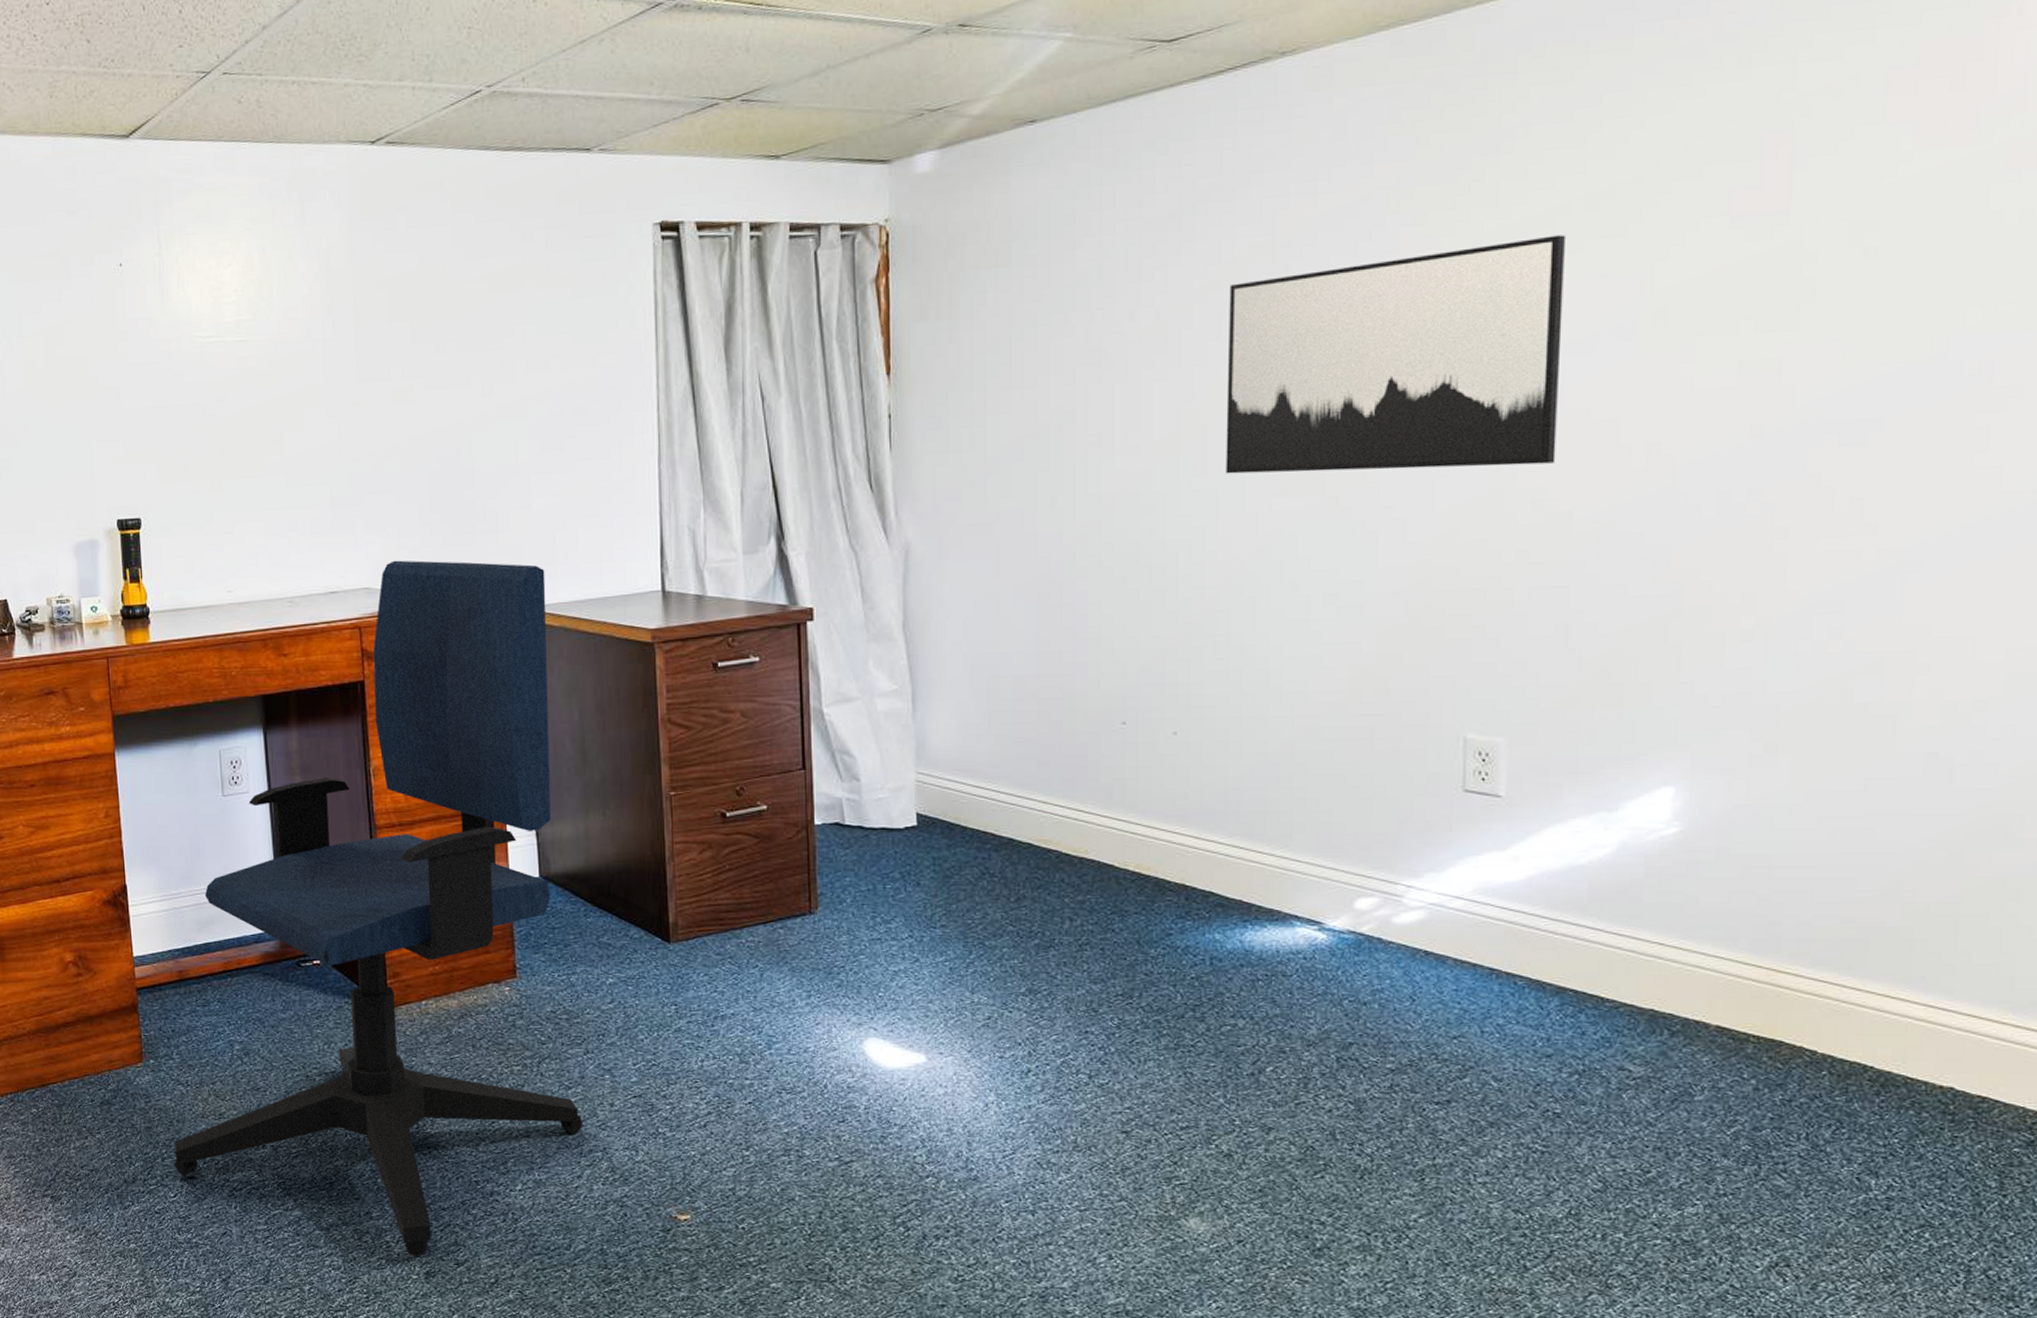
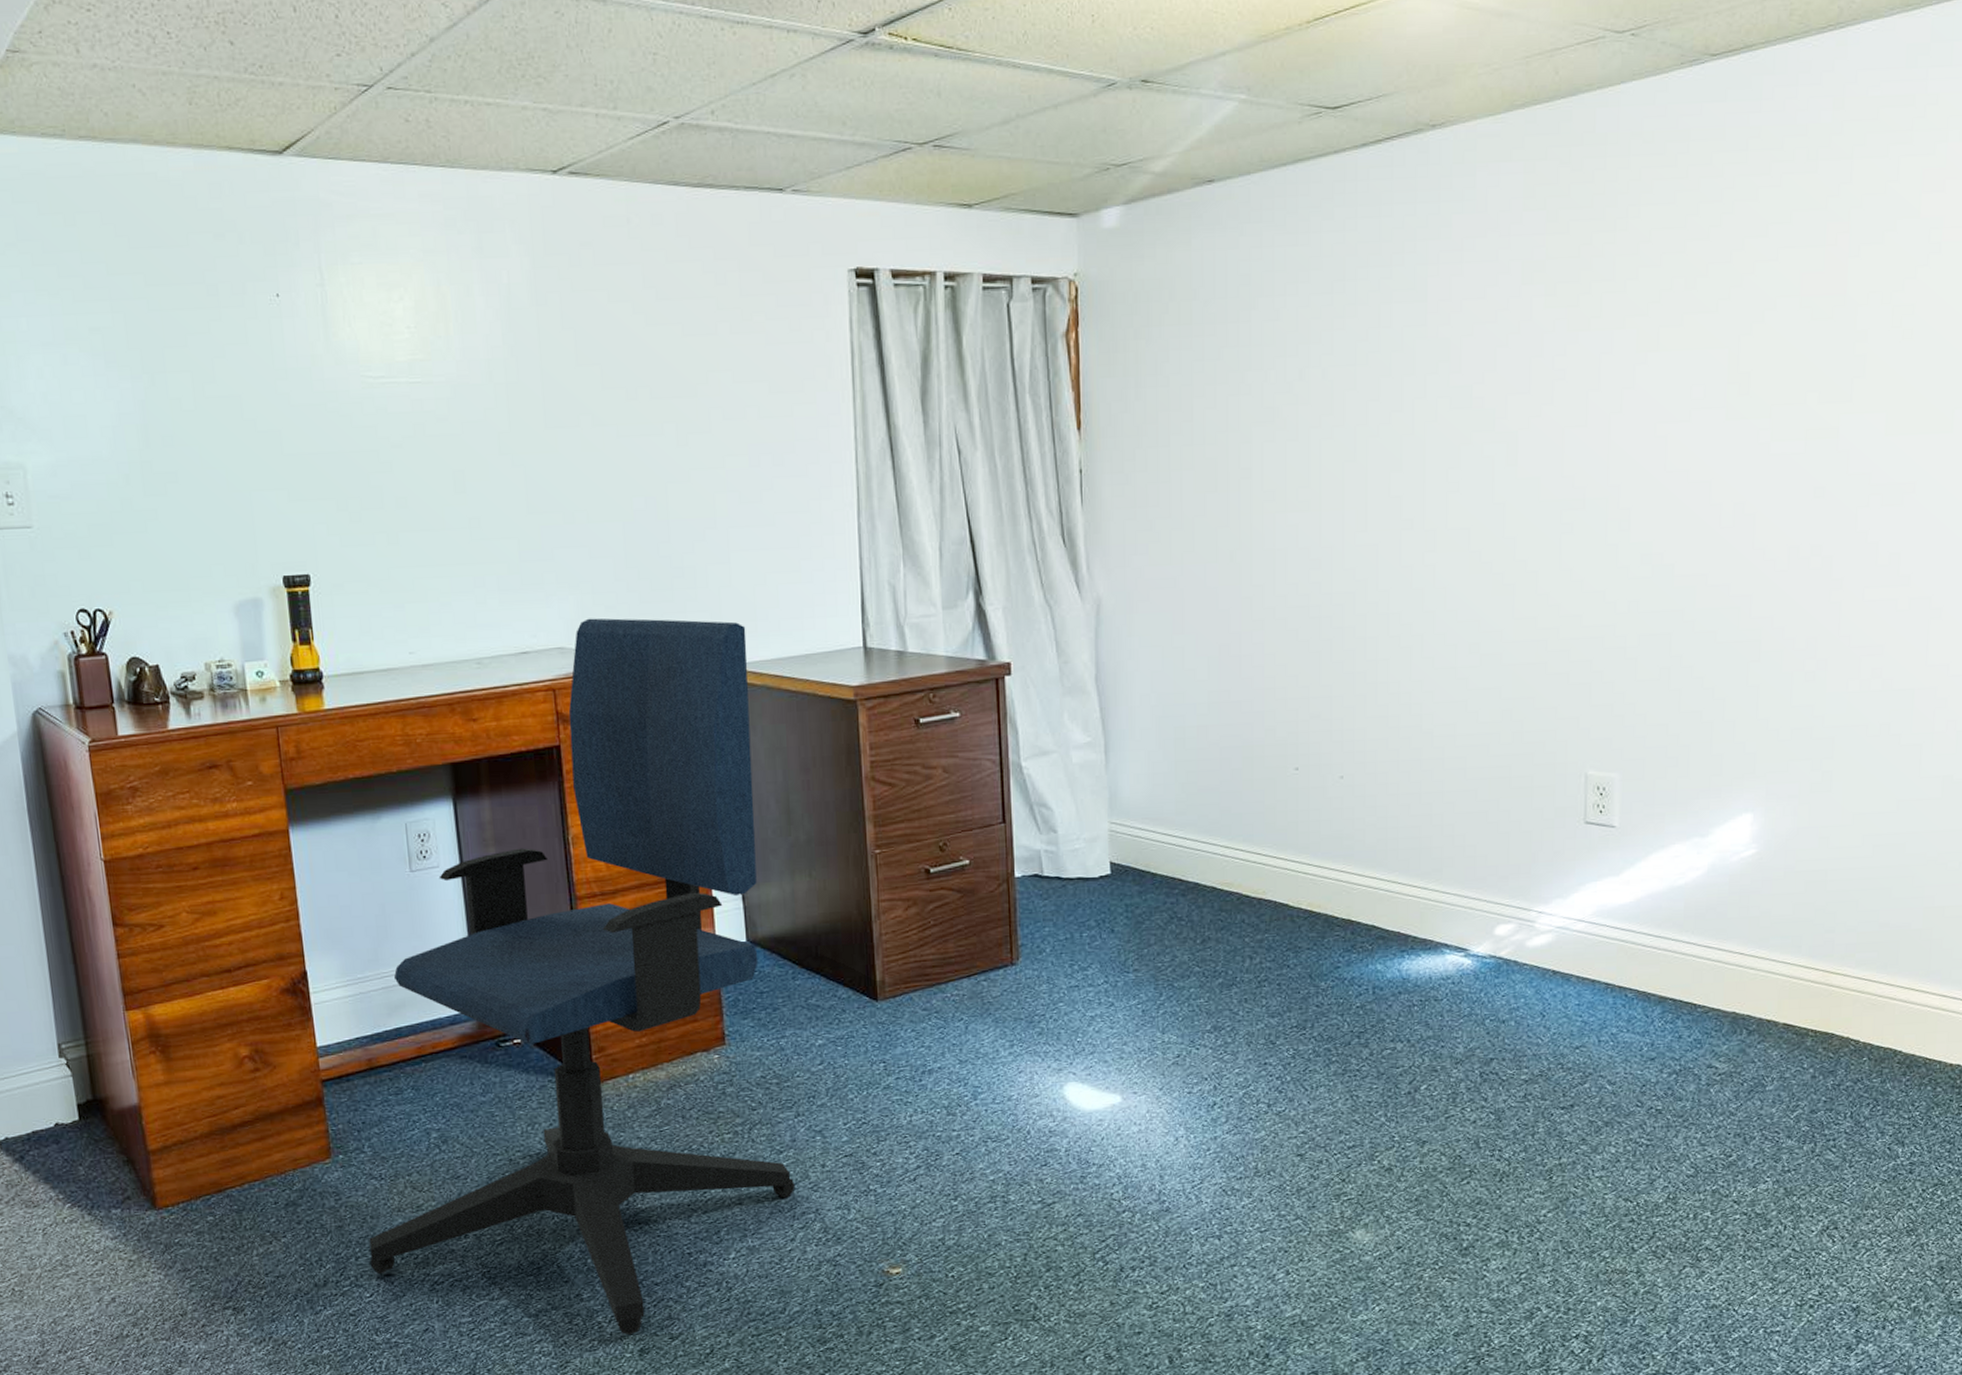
wall art: present [1225,235,1565,474] -> none [1385,309,1669,530]

